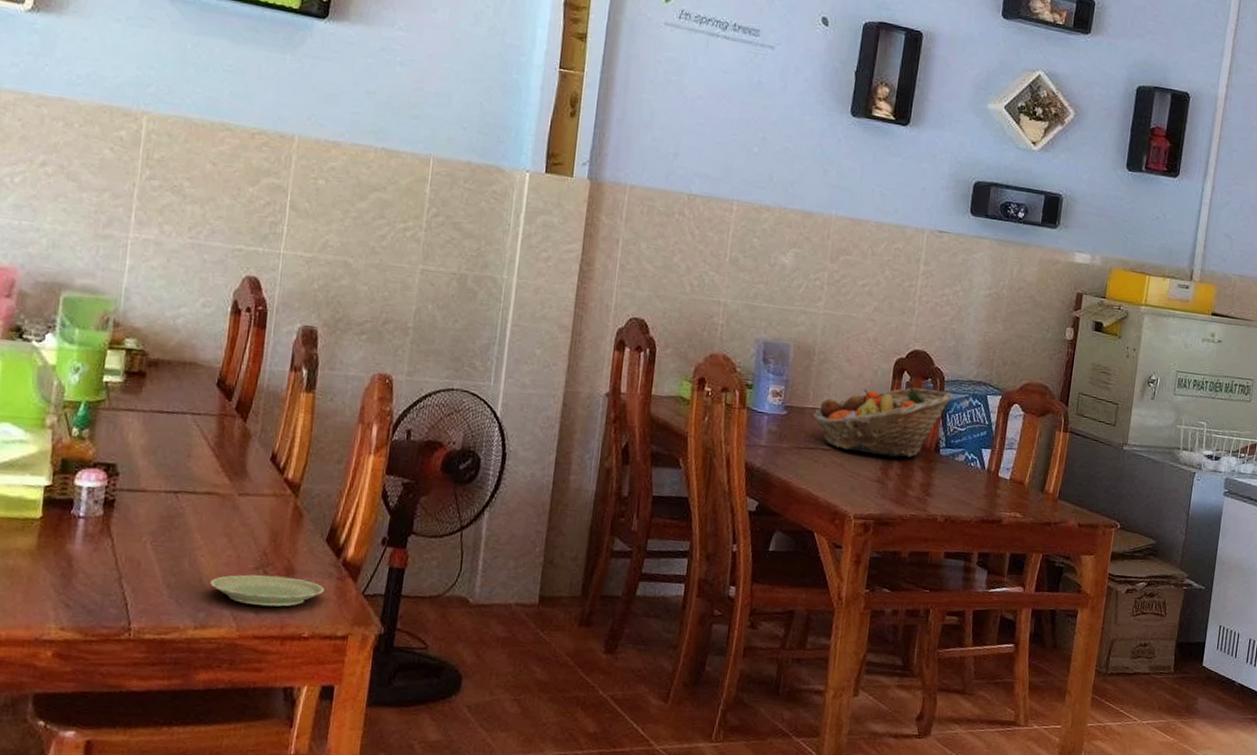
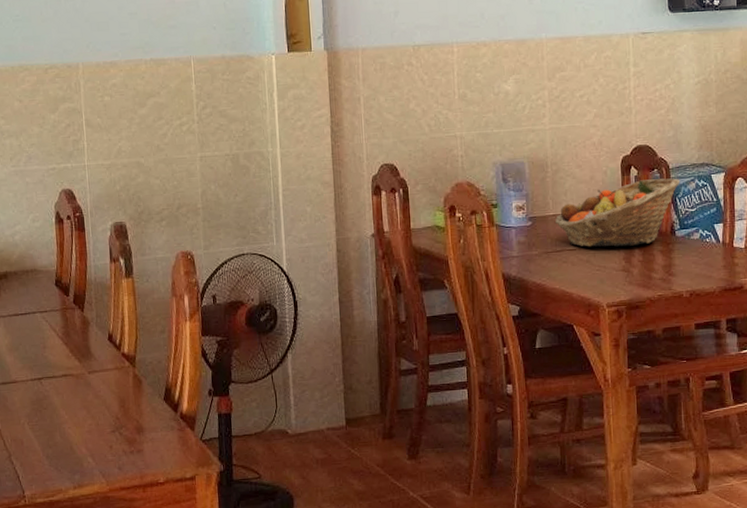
plate: present [209,574,324,607] -> none [79,435,170,462]

